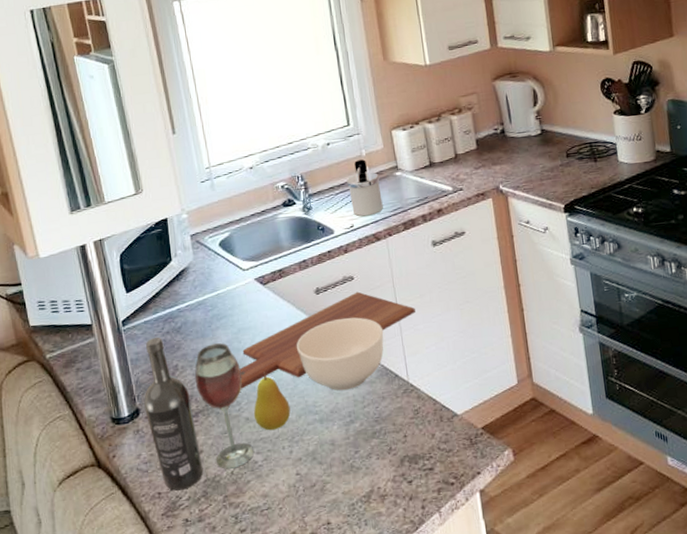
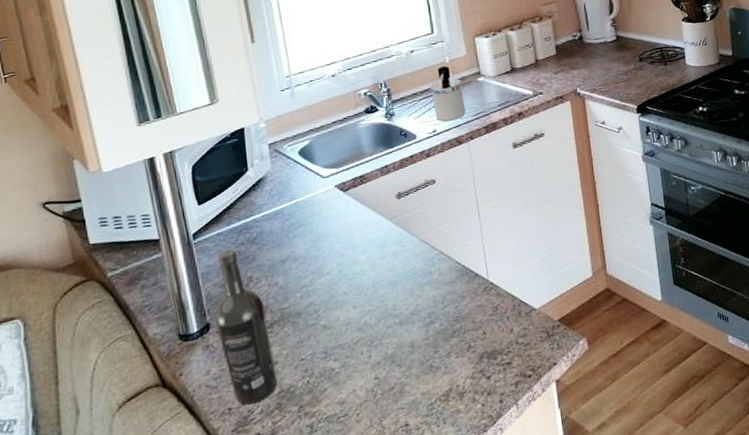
wineglass: present [194,343,254,469] -> none [270,251,331,379]
cutting board: present [239,291,416,389] -> none [317,194,496,297]
fruit: present [253,370,291,431] -> none [331,277,370,337]
bowl: present [296,317,384,391] -> none [376,219,465,293]

